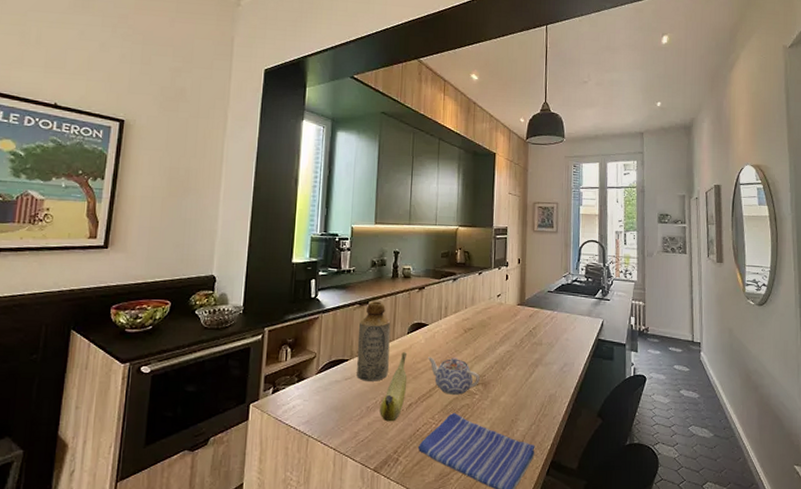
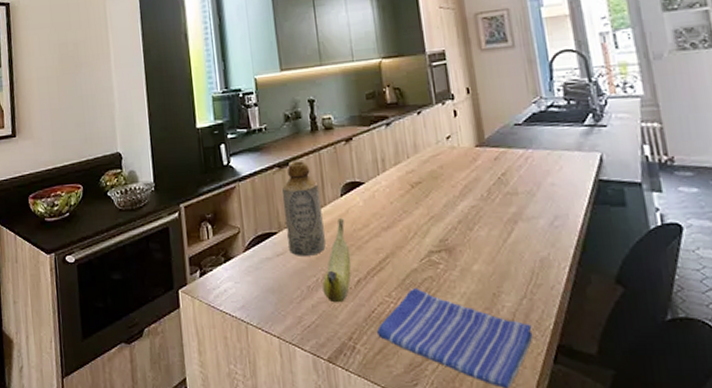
teapot: present [427,357,481,395] -> none [369,220,443,266]

